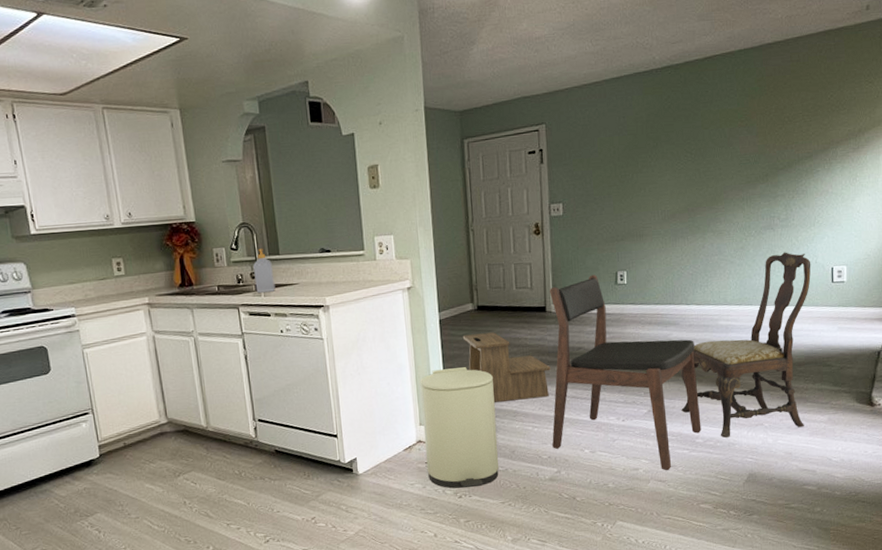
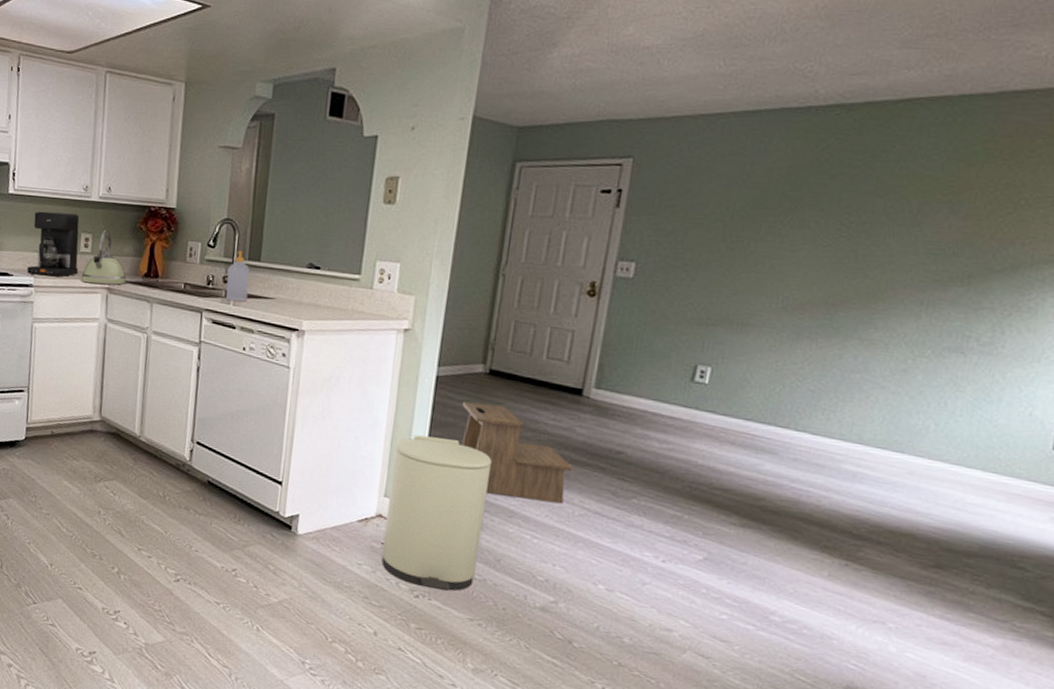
coffee maker: none [61,242,117,306] -> present [27,211,80,277]
kettle: none [120,252,165,303] -> present [81,230,127,286]
dining chair: present [550,274,702,471] -> none [554,362,797,646]
dining chair: present [681,252,811,438] -> none [755,390,1022,645]

